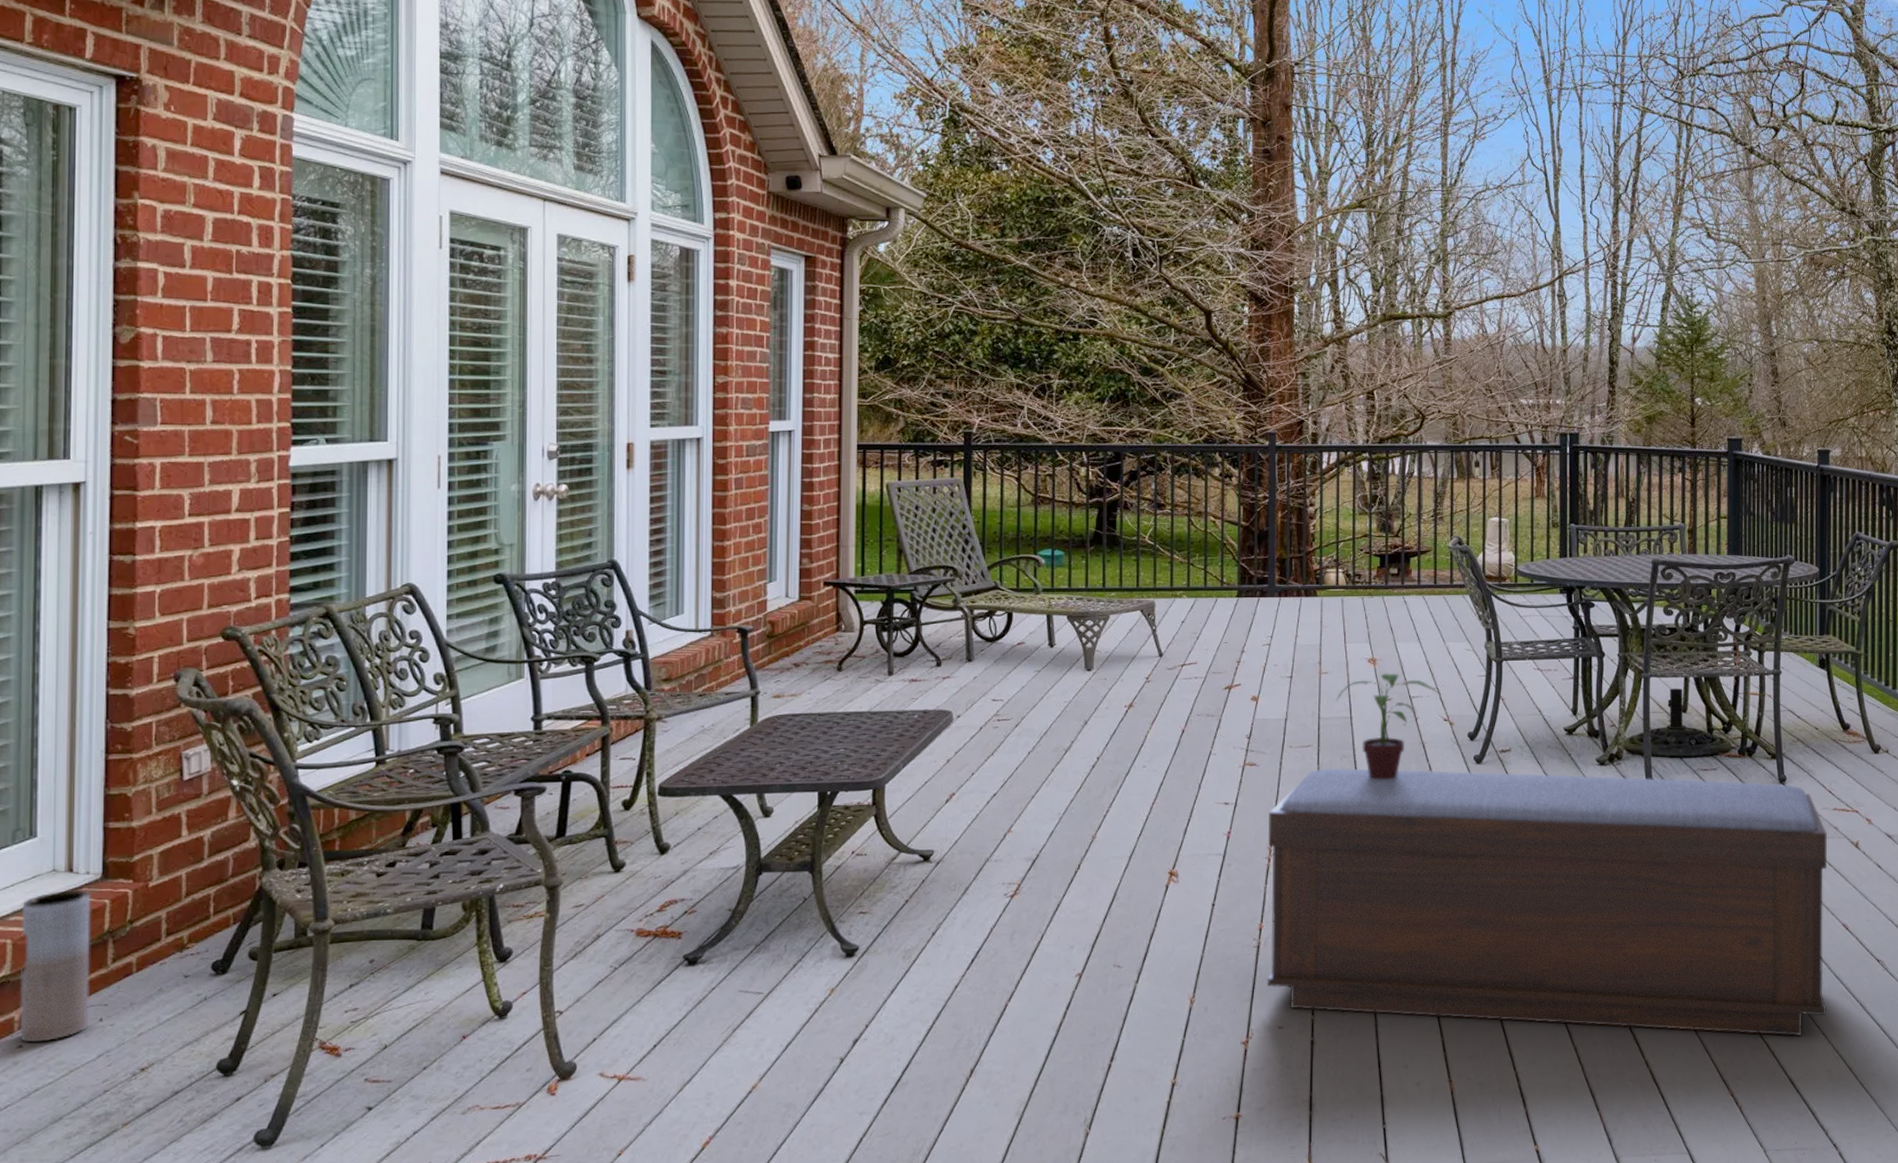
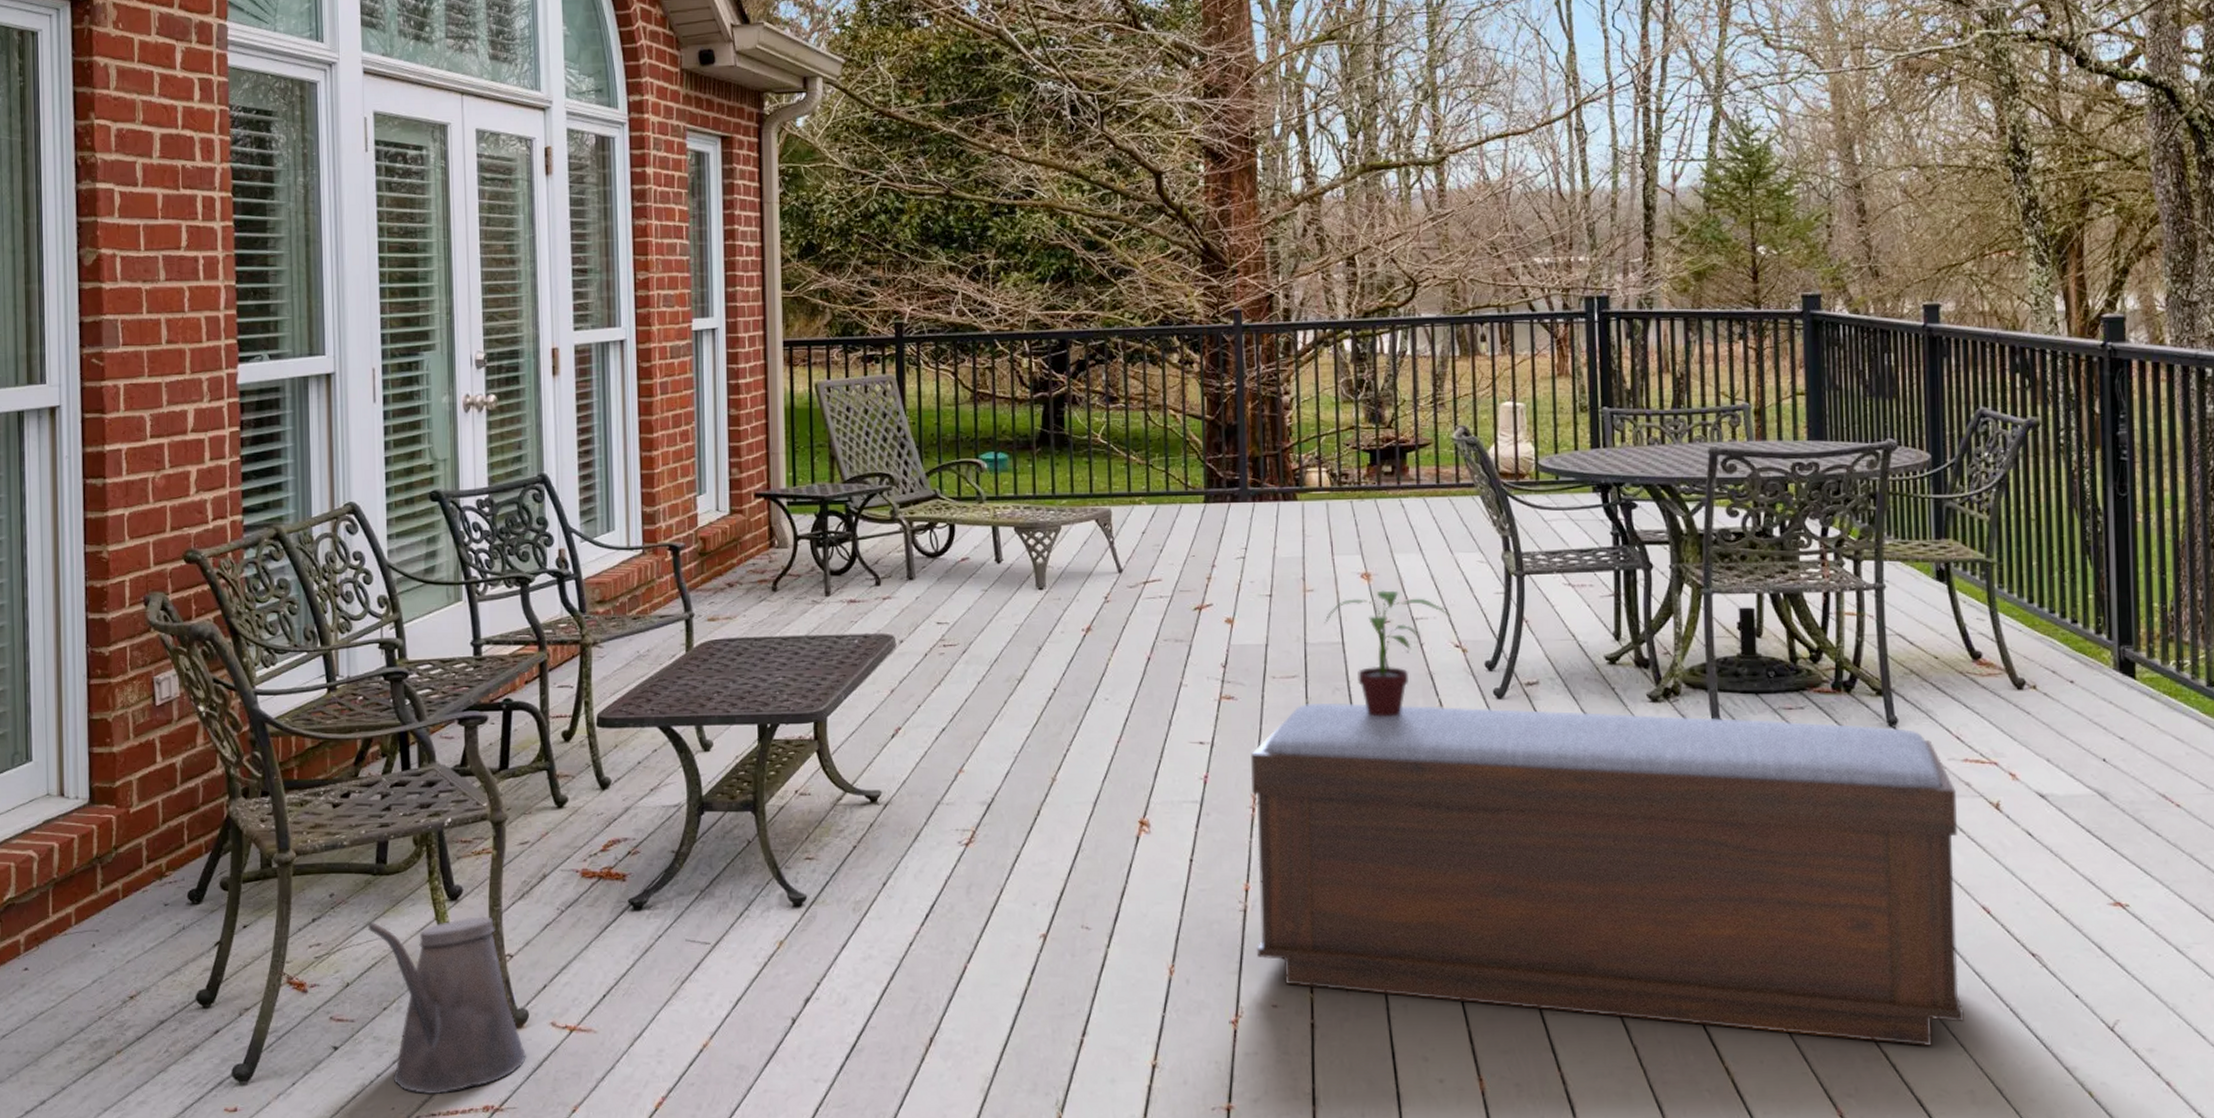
vase: present [20,890,91,1043] -> none [22,815,83,966]
watering can: none [410,976,572,1147] -> present [368,916,526,1094]

